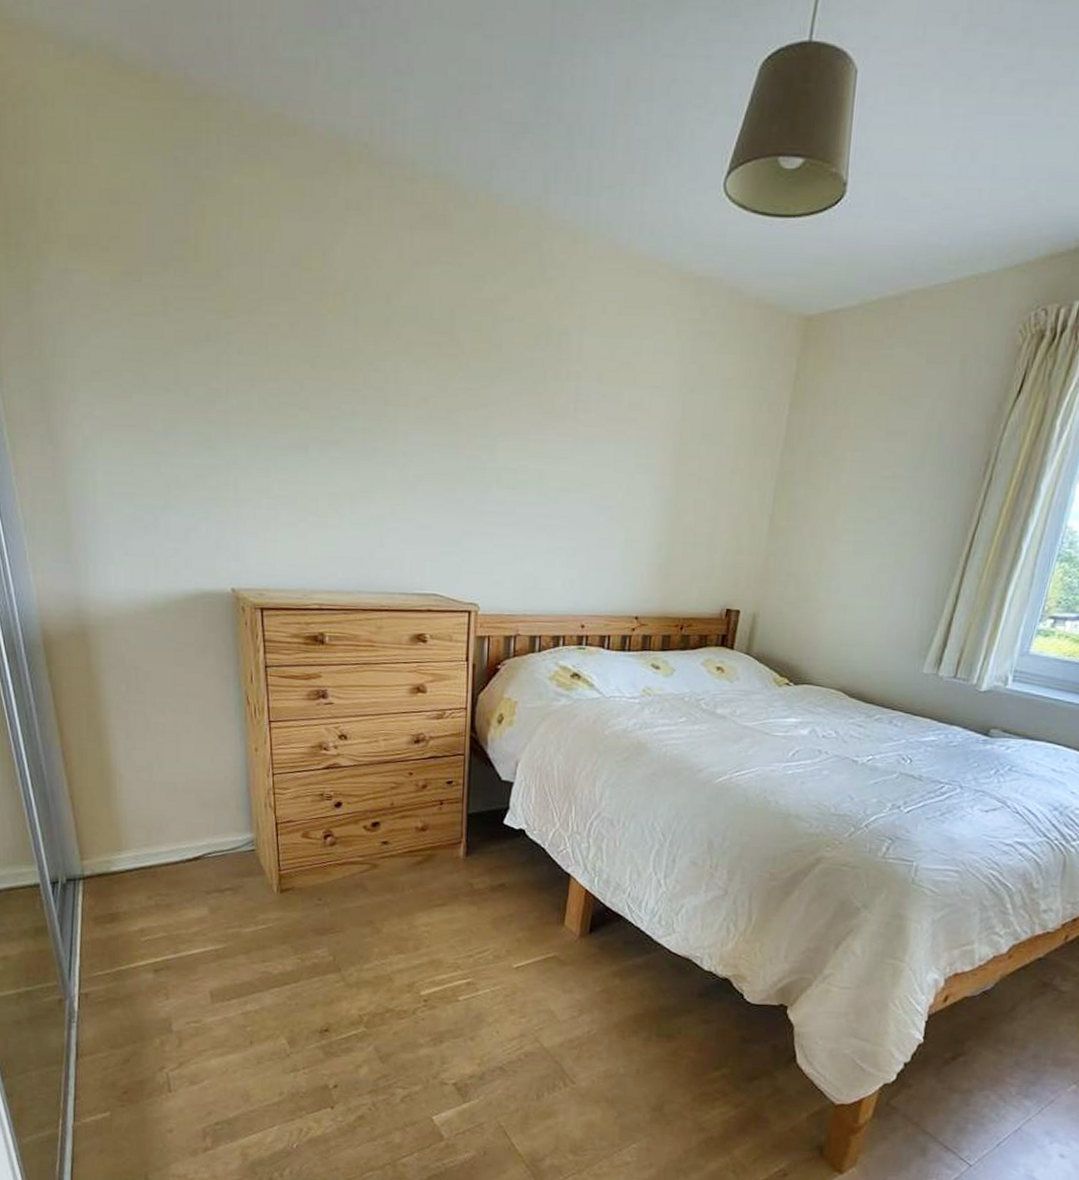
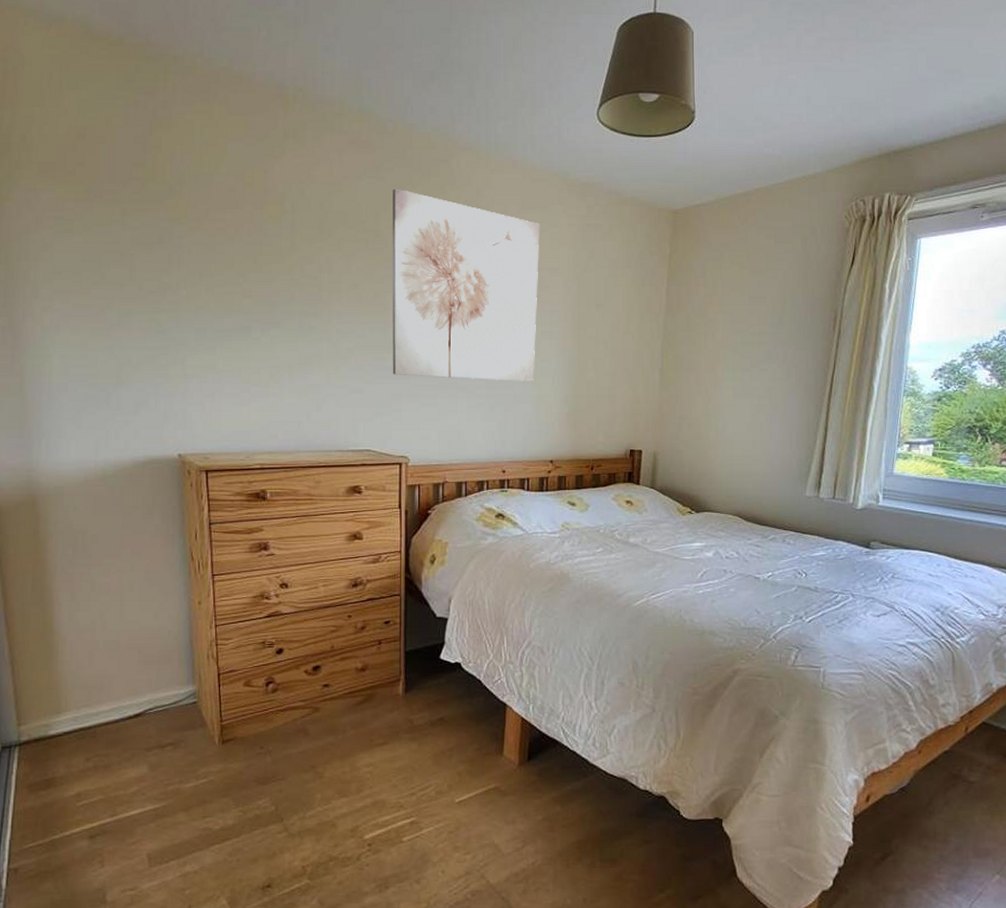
wall art: none [464,278,644,524] -> present [392,188,540,382]

